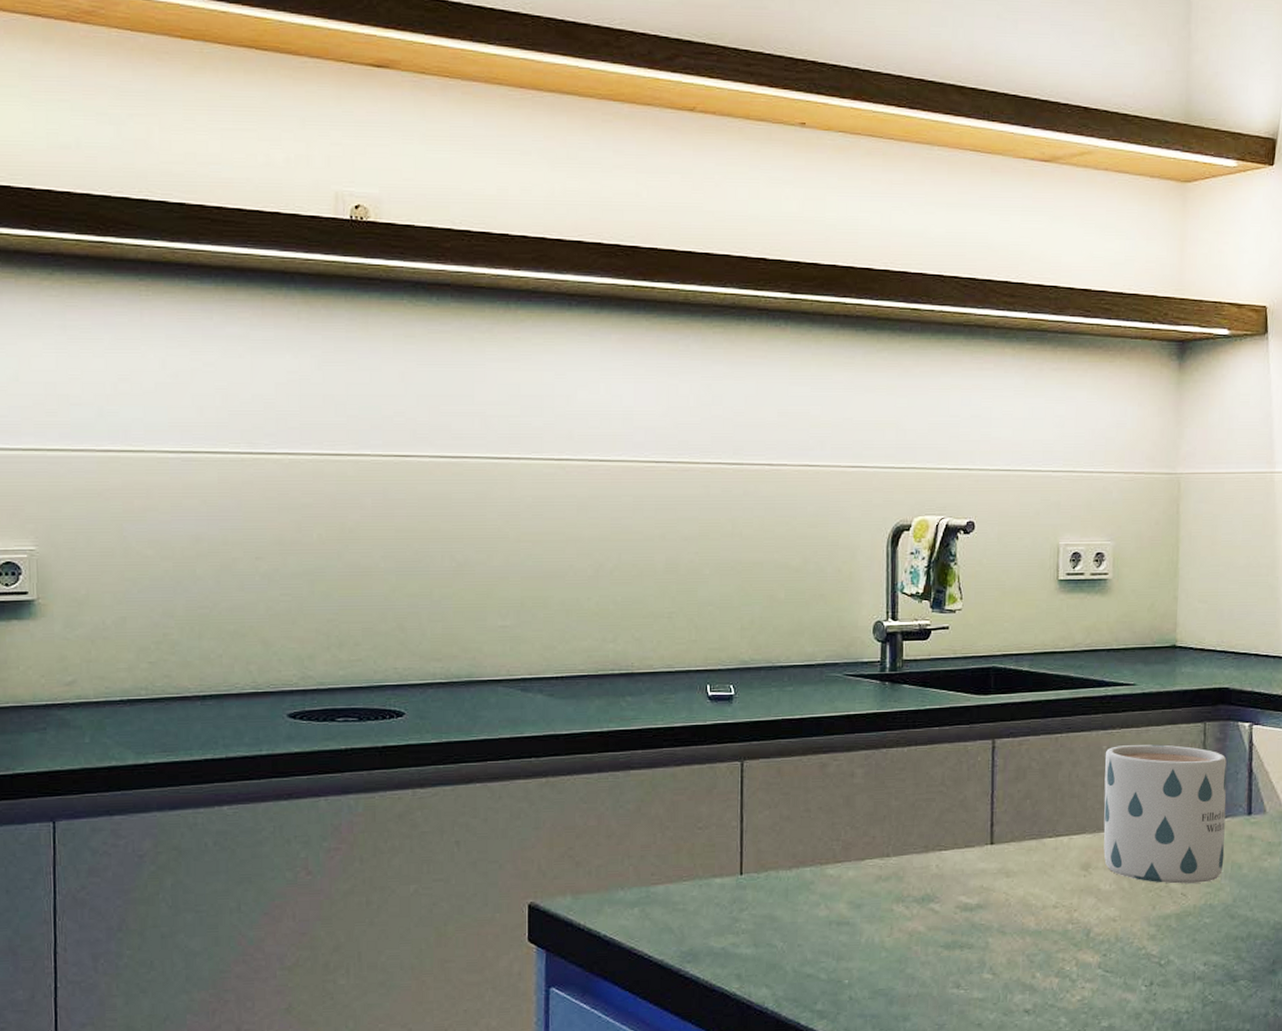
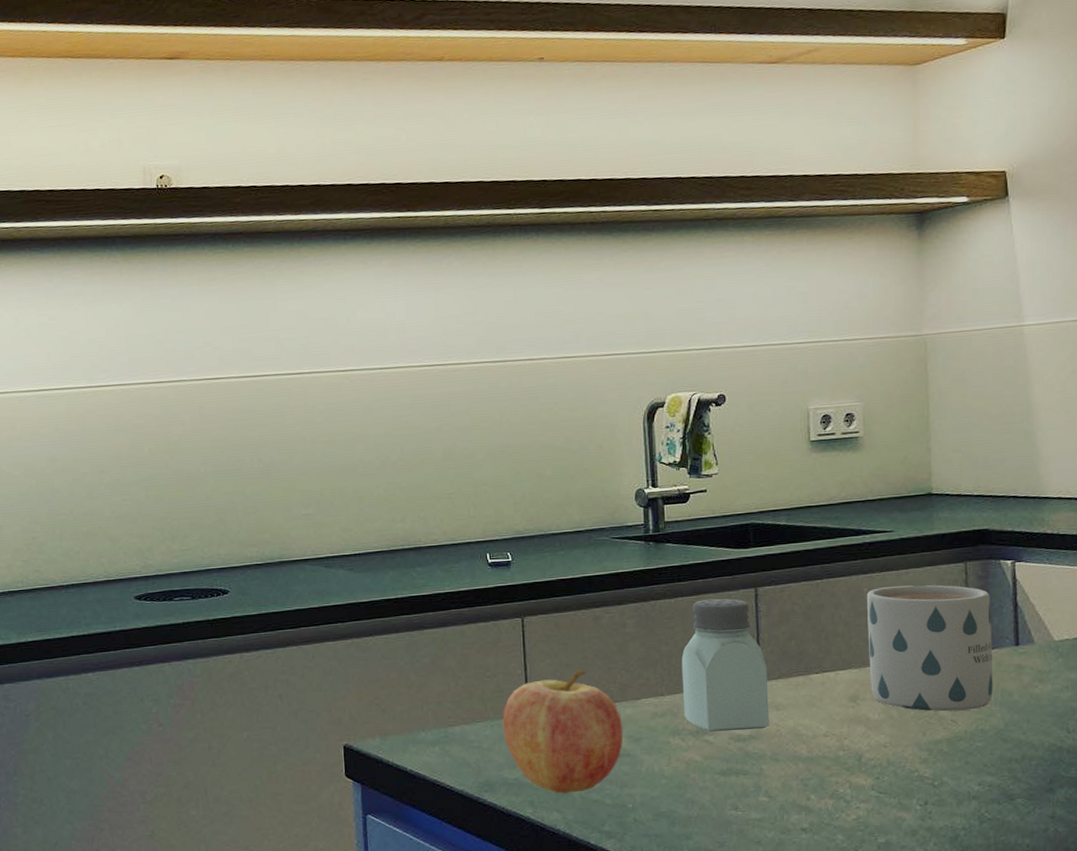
fruit: none [712,823,844,966] -> present [502,669,623,794]
saltshaker: none [910,749,1000,900] -> present [681,598,769,732]

